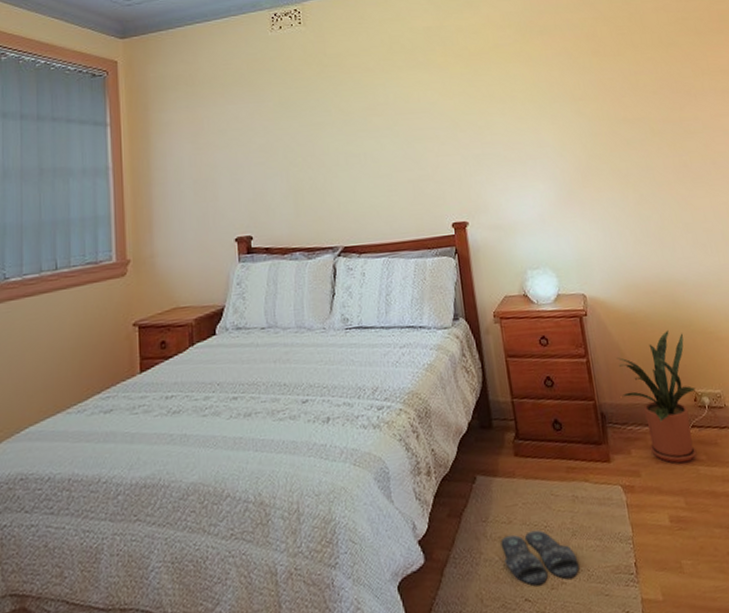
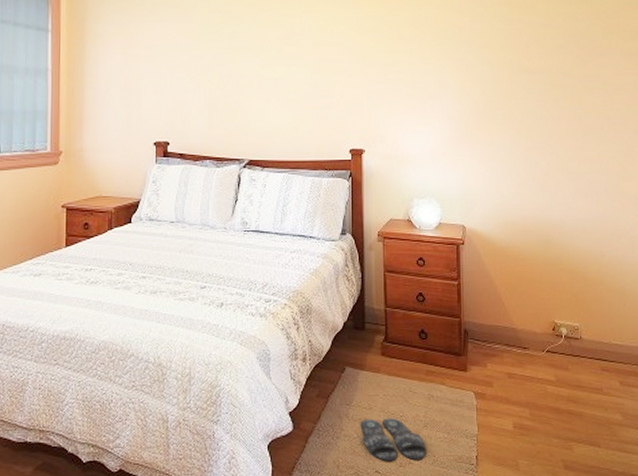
house plant: present [617,330,697,464] -> none [486,266,556,381]

